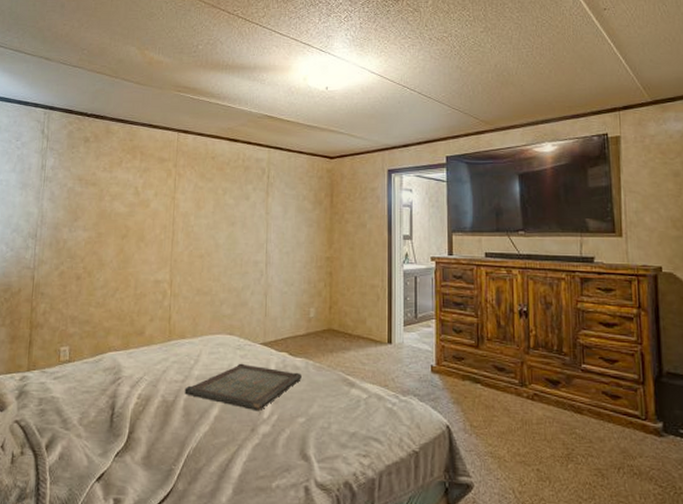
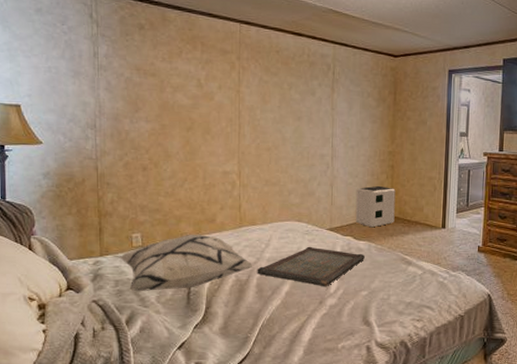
decorative pillow: none [45,348,182,412] -> present [119,234,254,292]
air purifier: none [291,294,335,342] -> present [355,185,396,228]

